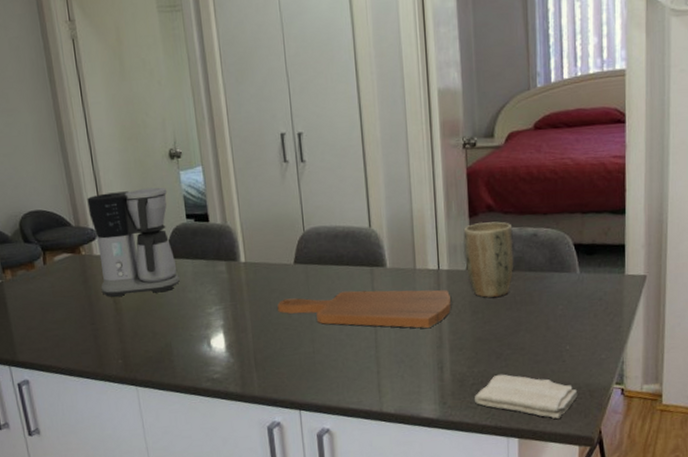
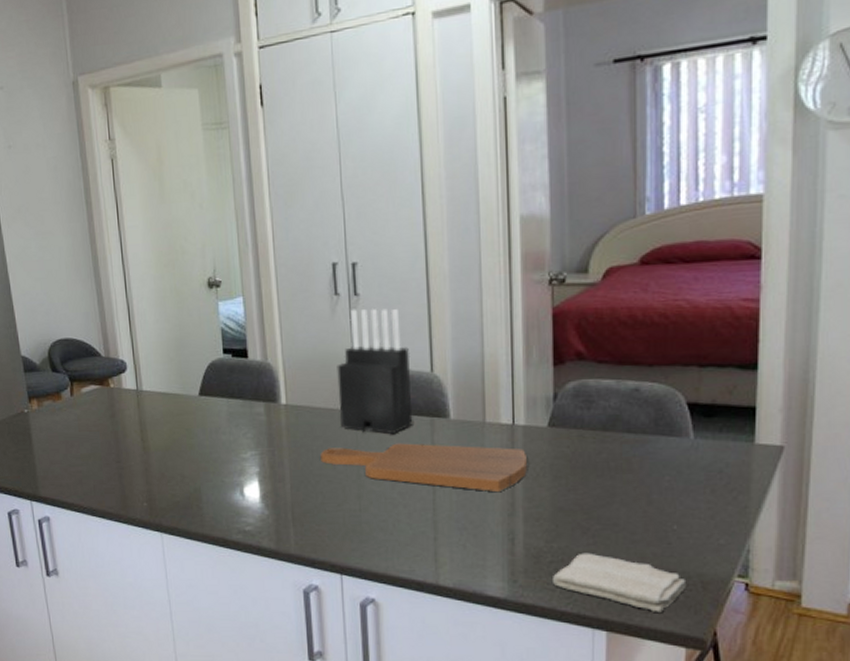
coffee maker: present [87,187,180,298] -> none [118,318,213,435]
knife block: none [288,173,356,284] -> present [337,308,413,434]
plant pot: present [463,221,515,298] -> none [546,372,610,461]

